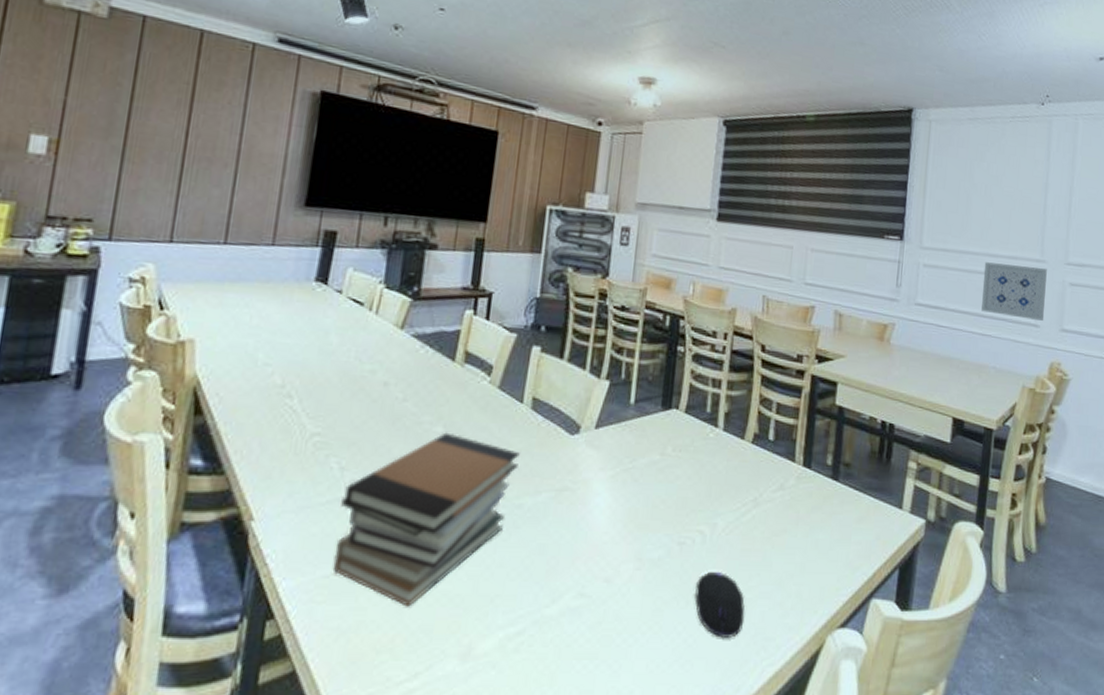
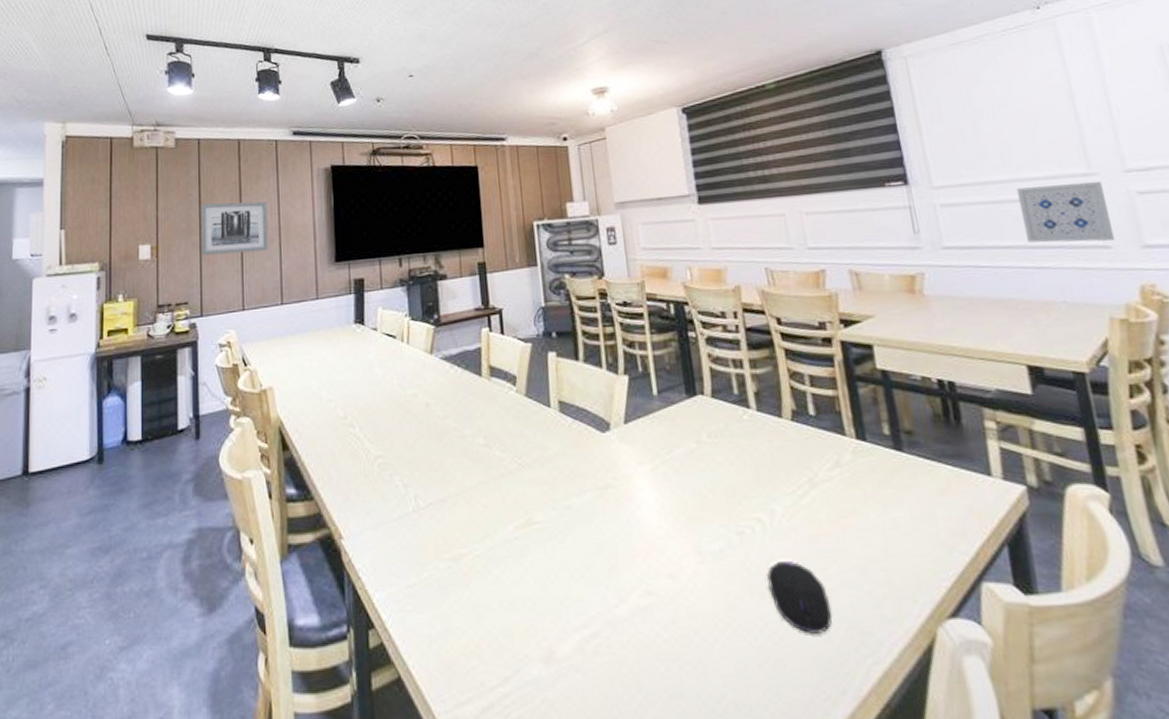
wall art: none [124,99,227,177] -> present [201,201,268,256]
book stack: present [332,432,520,607] -> none [410,443,559,612]

